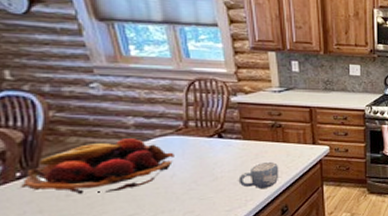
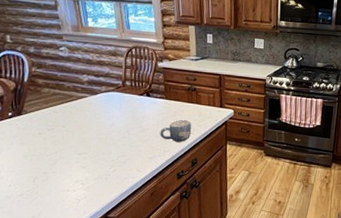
fruit basket: present [21,138,174,194] -> none [11,92,114,134]

